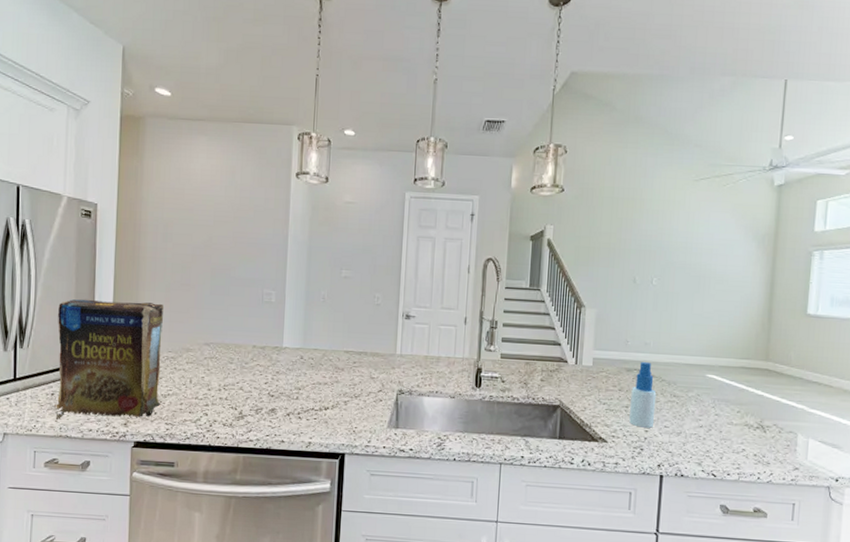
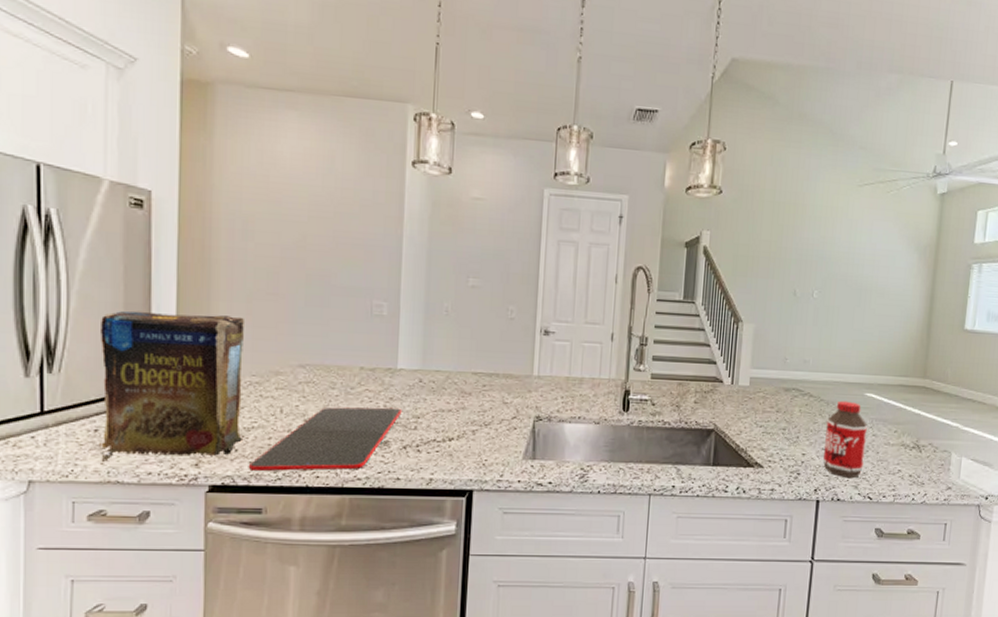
cutting board: none [164,378,286,433] -> present [248,406,402,472]
spray bottle: present [629,362,657,428] -> none [786,381,815,451]
bottle: none [666,381,710,456] -> present [823,400,867,479]

